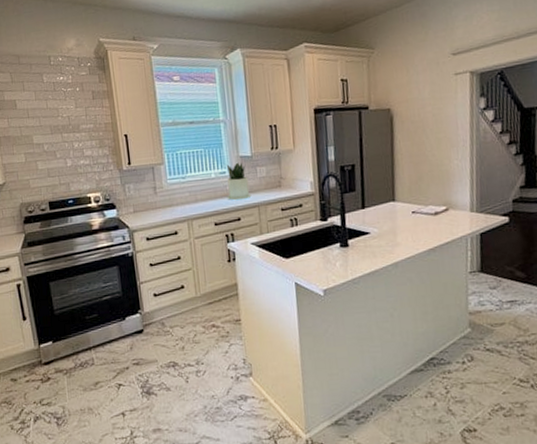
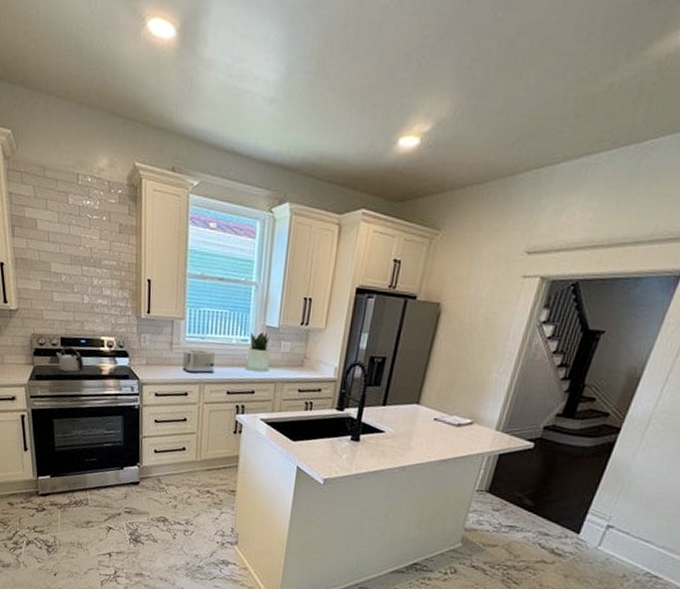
kettle: none [45,208,74,235] -> present [55,345,84,373]
toaster: none [166,188,199,213] -> present [182,349,216,374]

